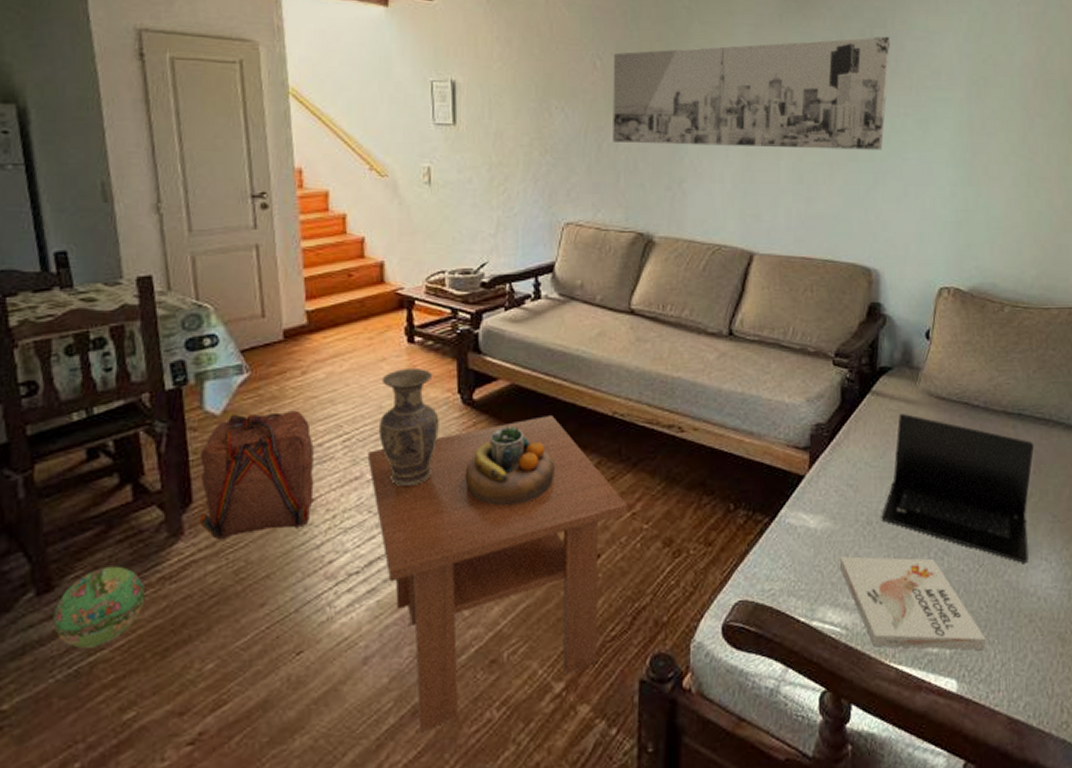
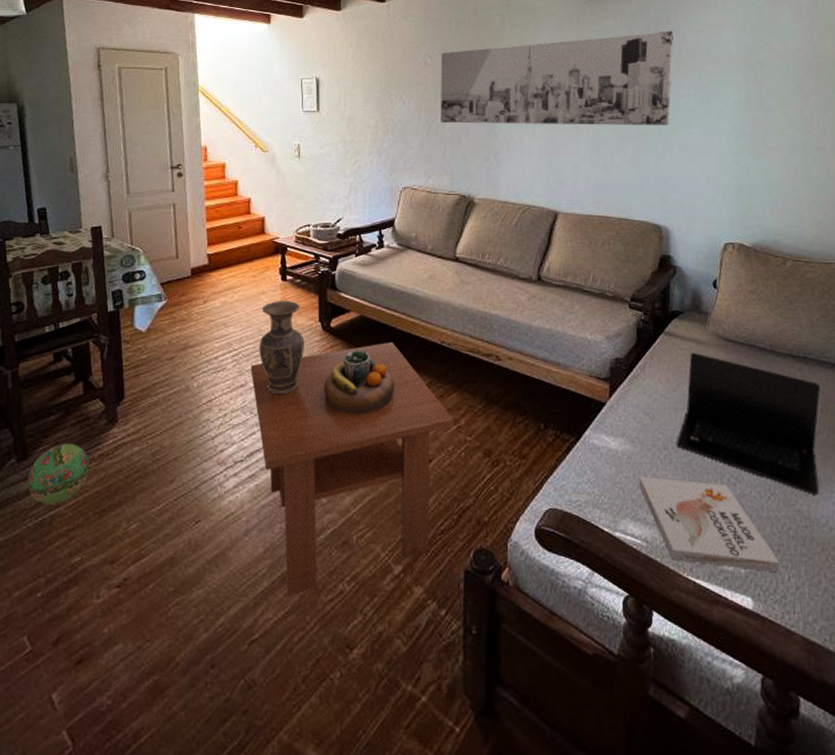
backpack: present [199,410,314,539] -> none [129,330,211,427]

